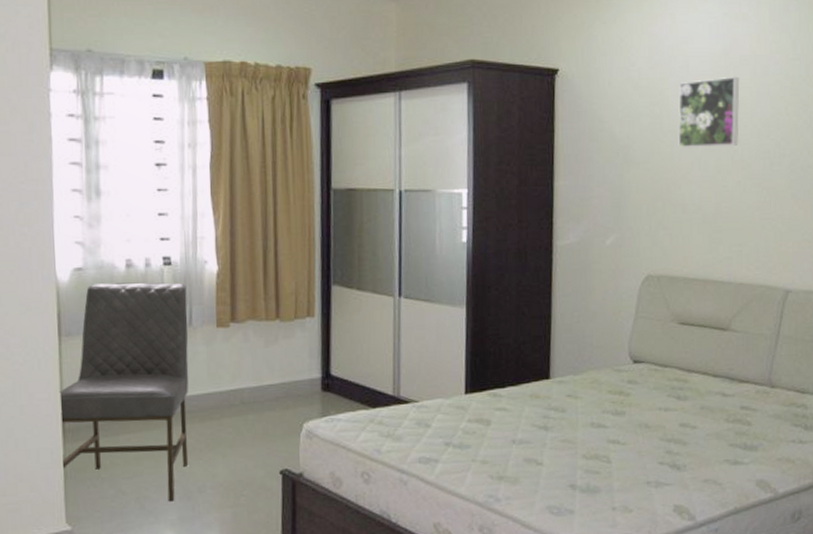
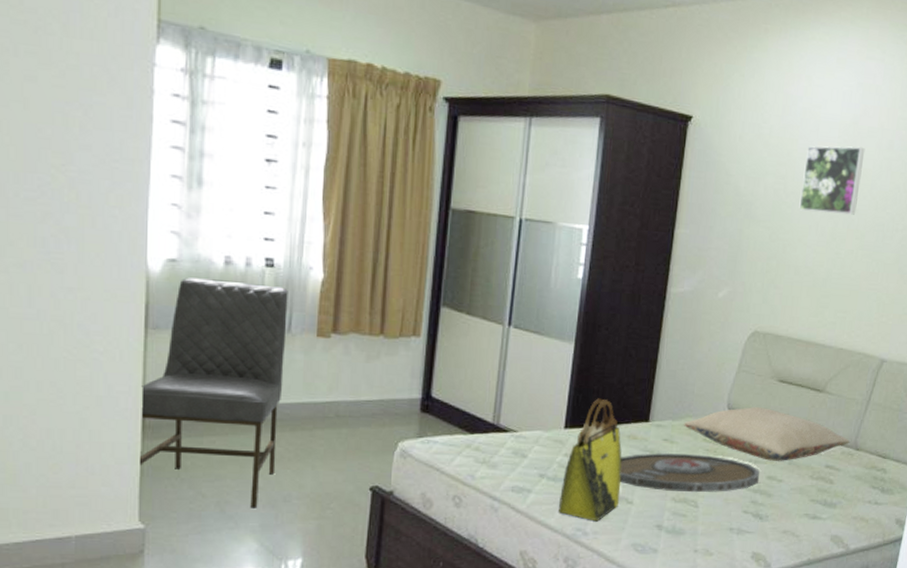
tote bag: none [467,360,529,487] -> present [557,398,622,522]
serving tray: none [525,407,672,449] -> present [619,453,760,493]
pillow: none [586,352,763,408] -> present [684,407,850,461]

